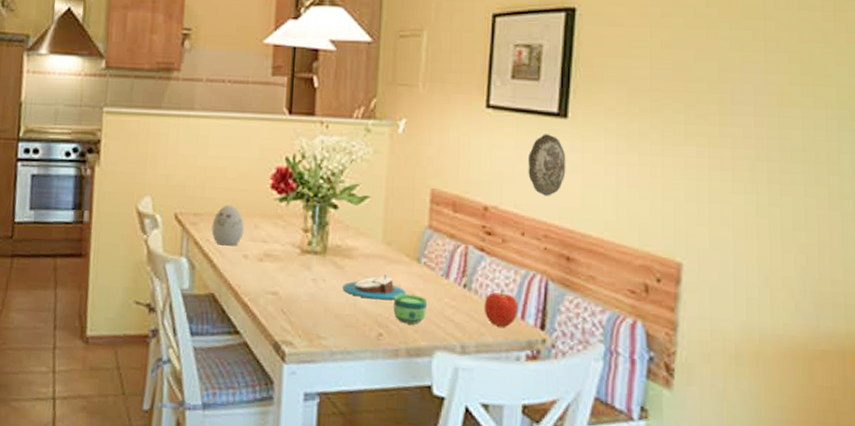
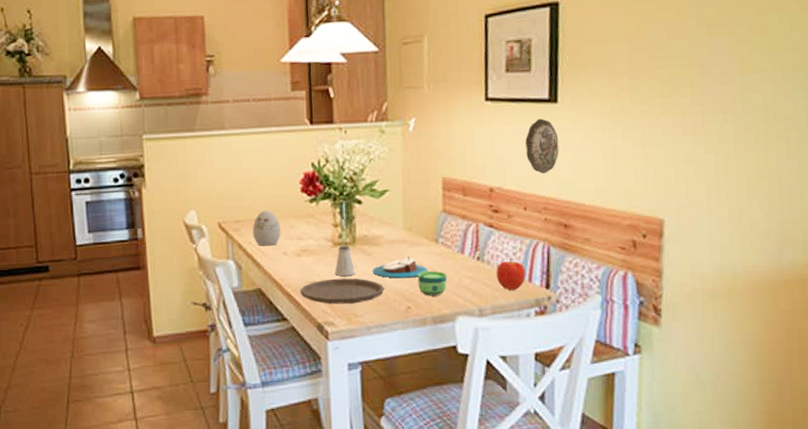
plate: none [258,291,355,323] -> present [300,278,385,304]
saltshaker: none [300,254,323,290] -> present [335,245,355,276]

